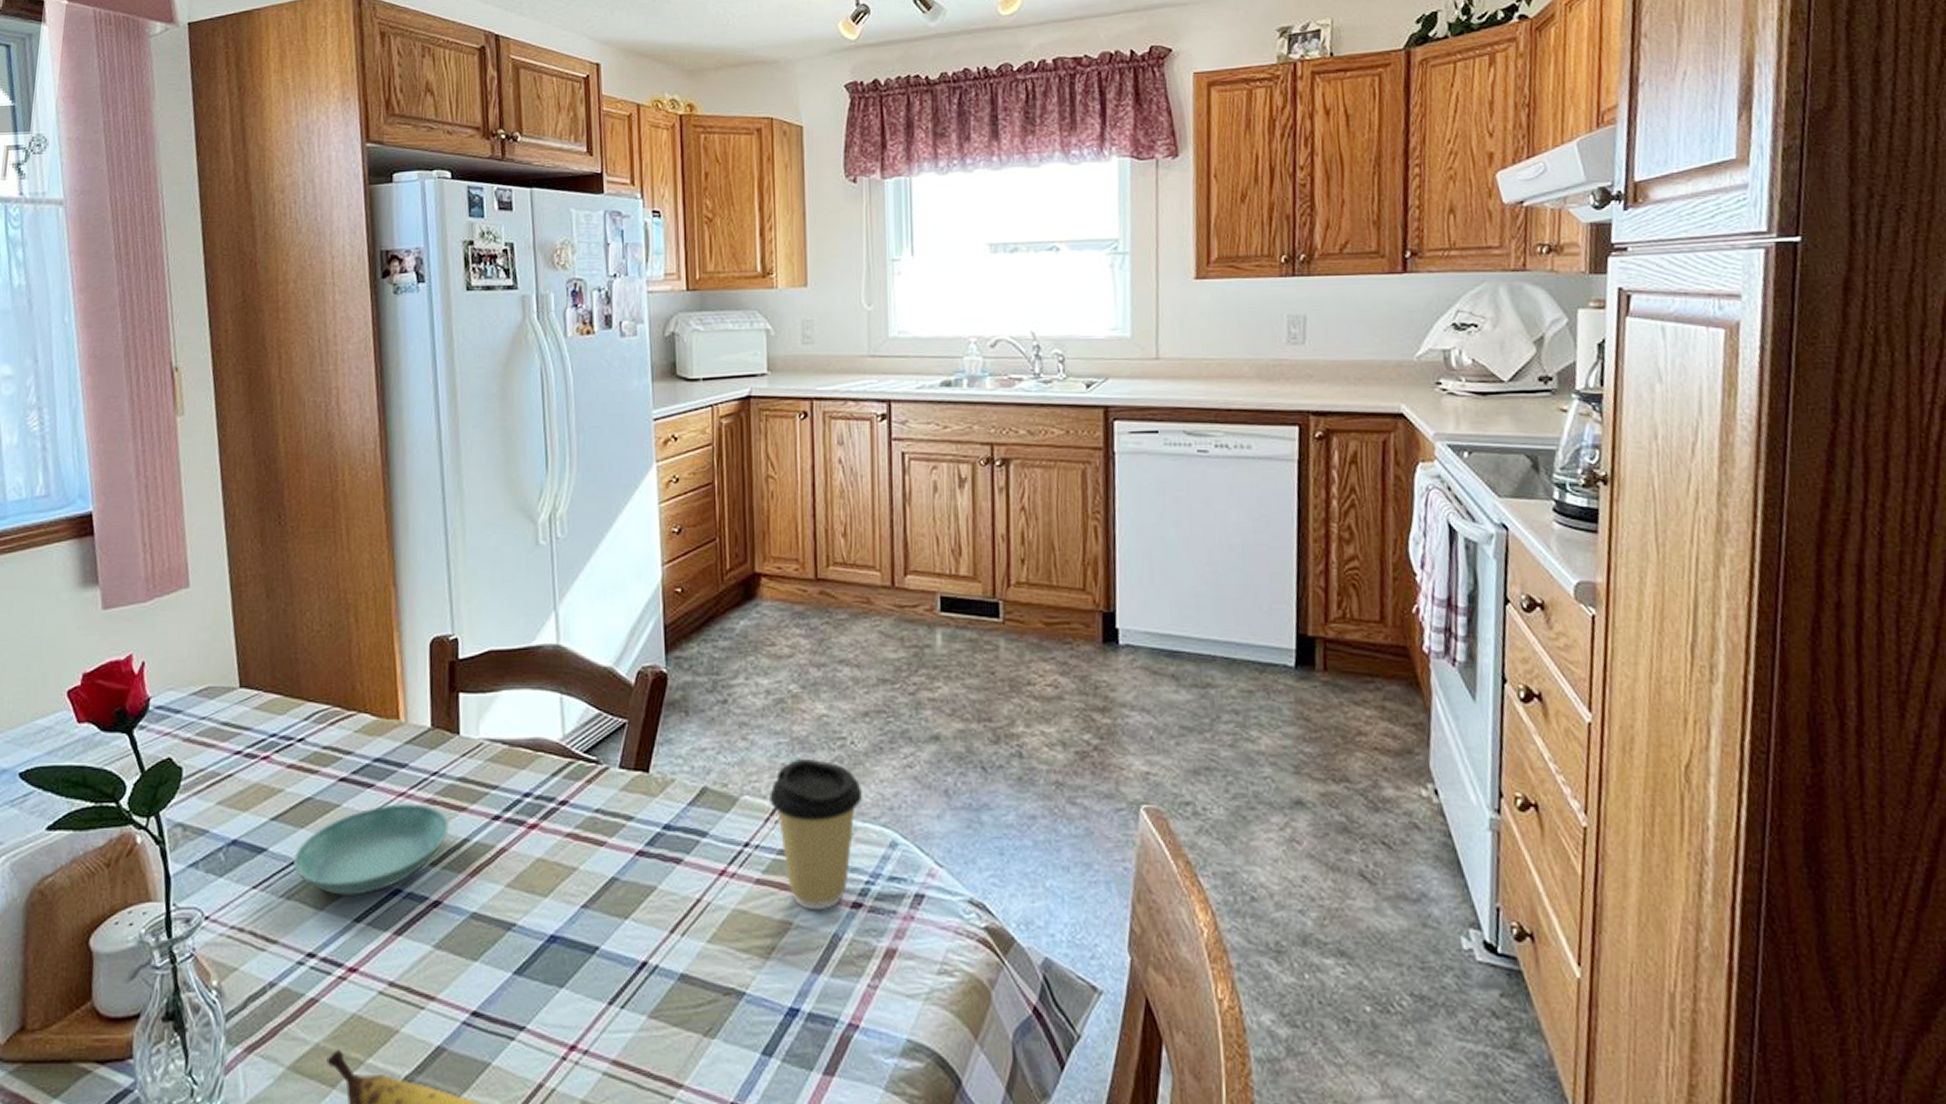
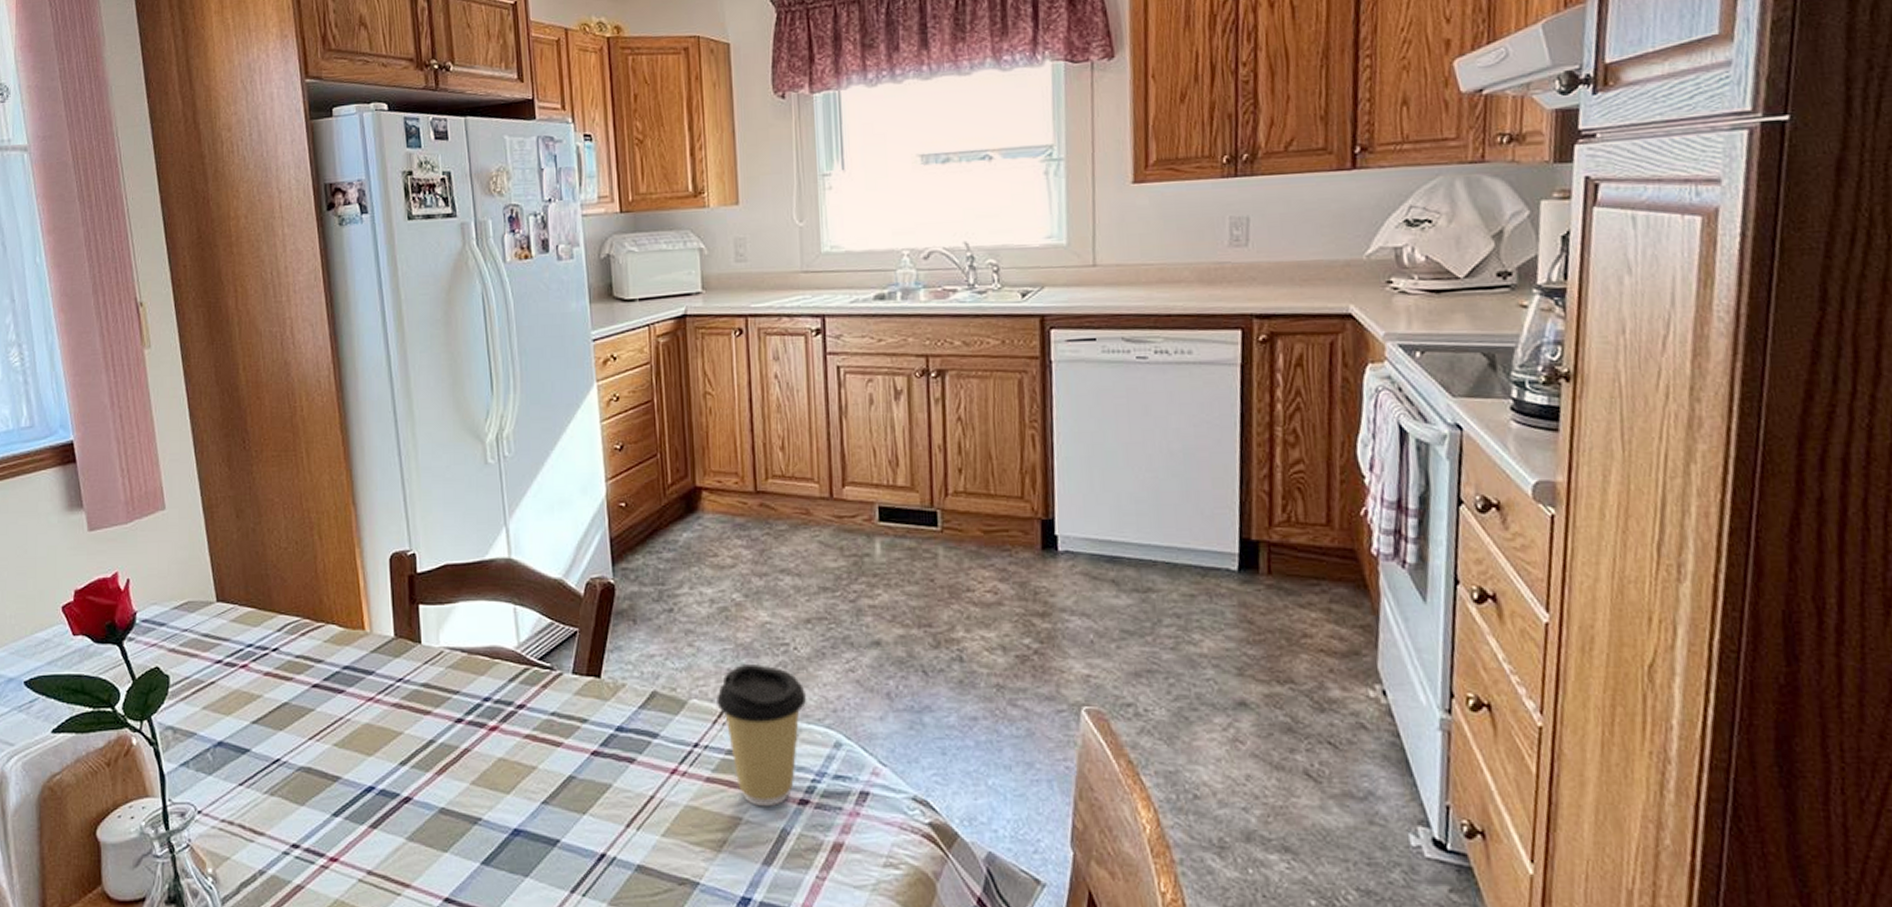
saucer: present [293,804,449,895] -> none [275,708,415,792]

